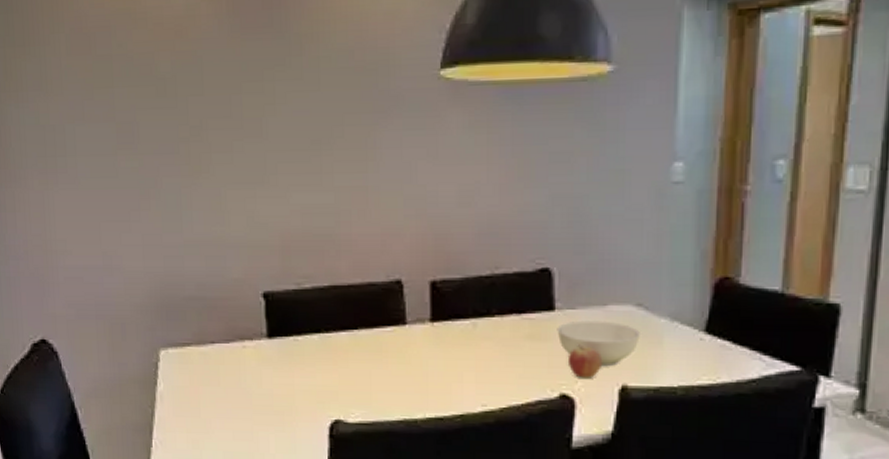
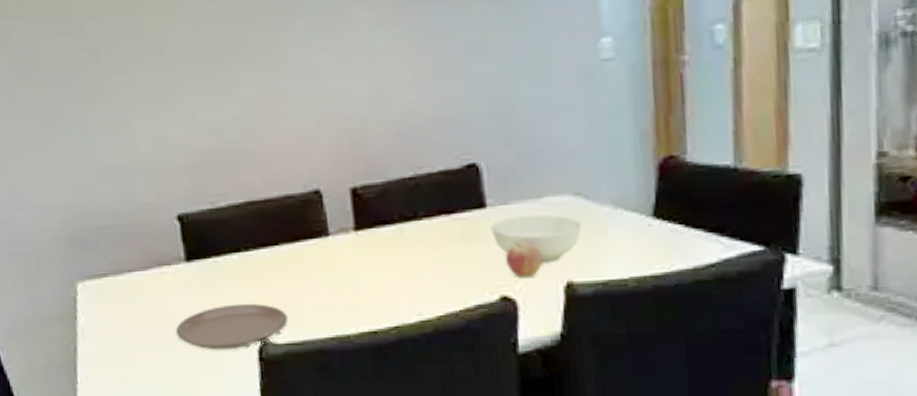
plate: none [251,381,361,425] -> present [175,303,289,350]

